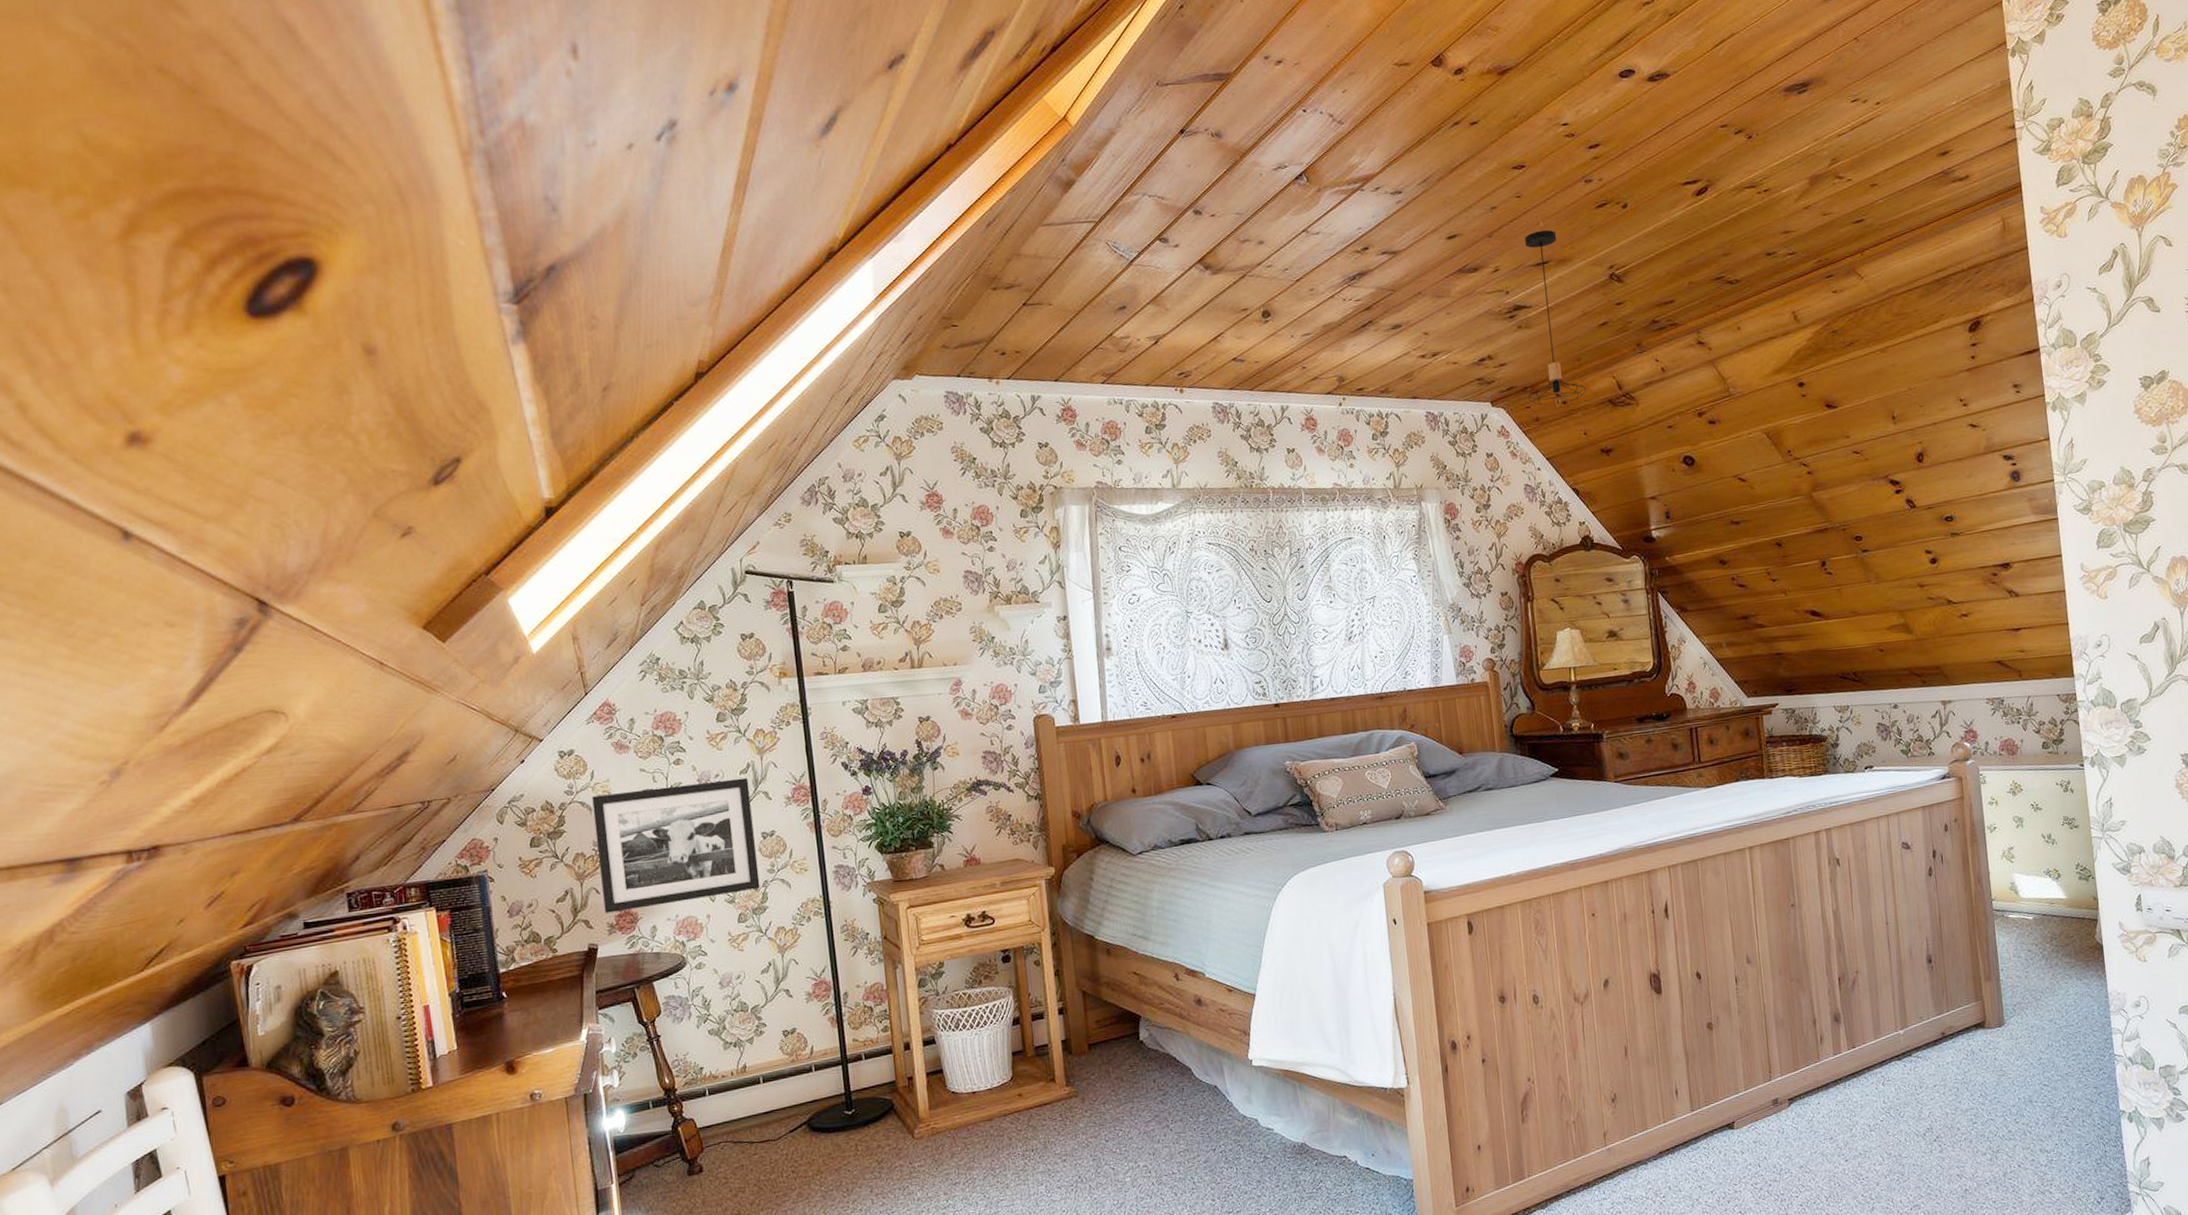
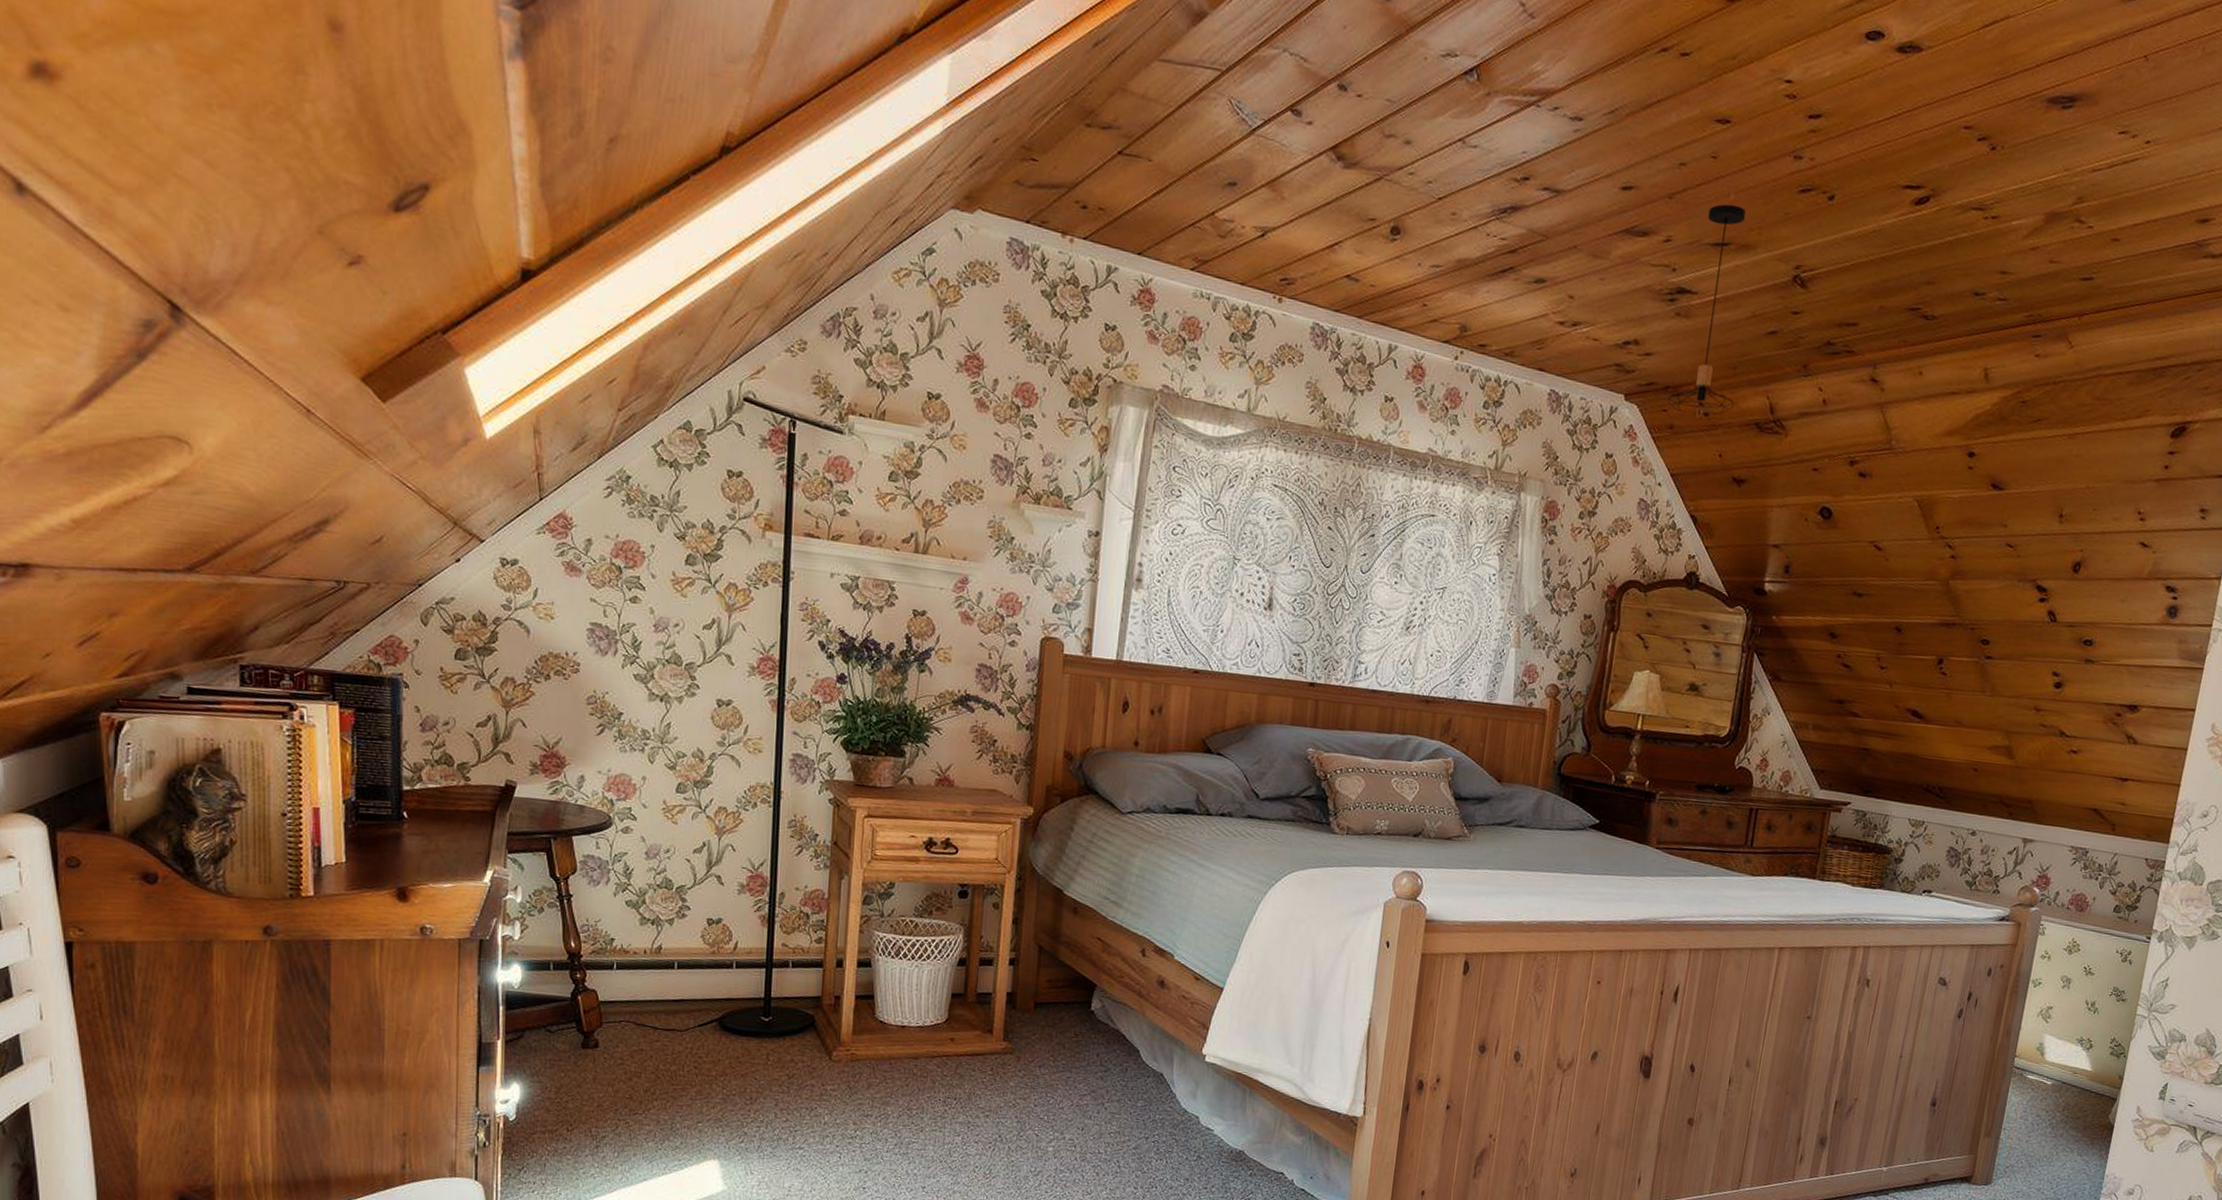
picture frame: present [592,777,760,913] -> none [529,617,711,761]

